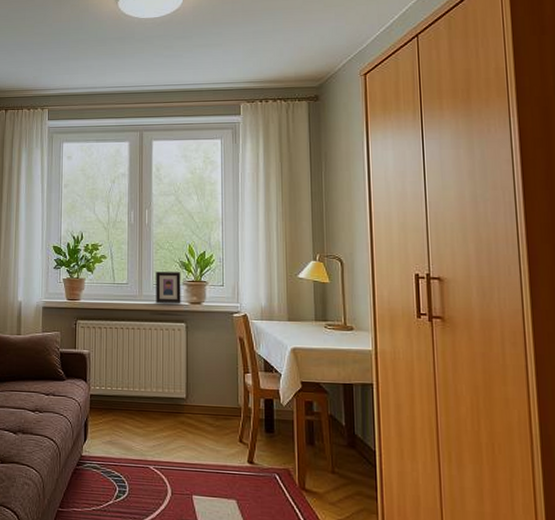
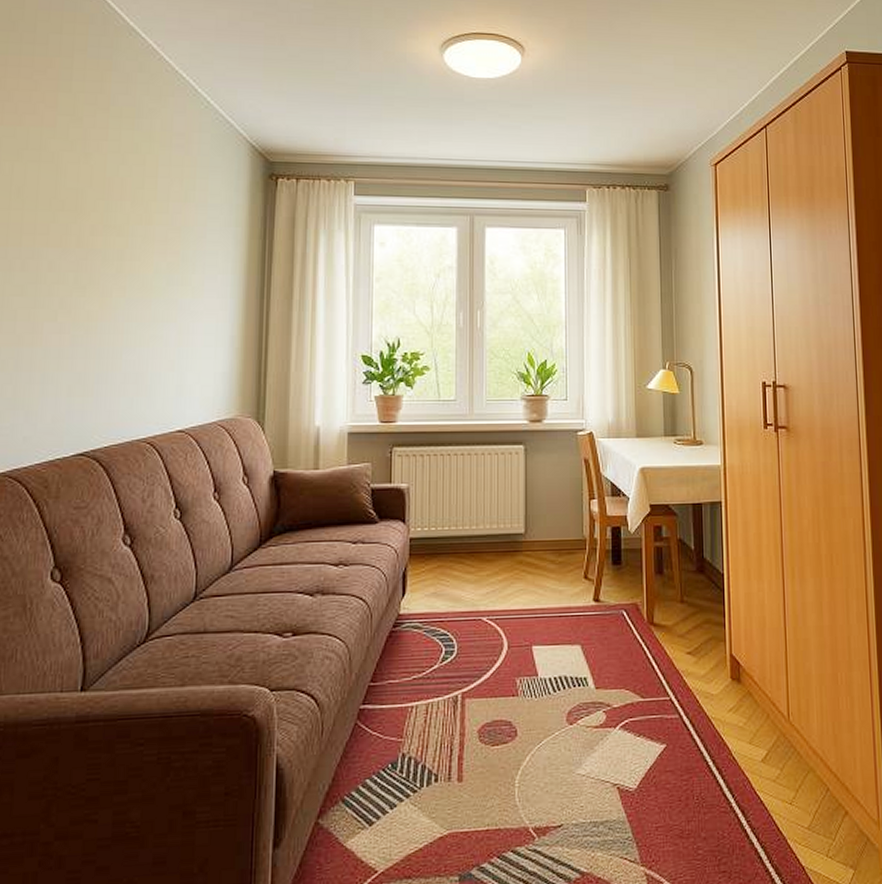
picture frame: present [156,272,181,304] -> none [490,385,519,423]

